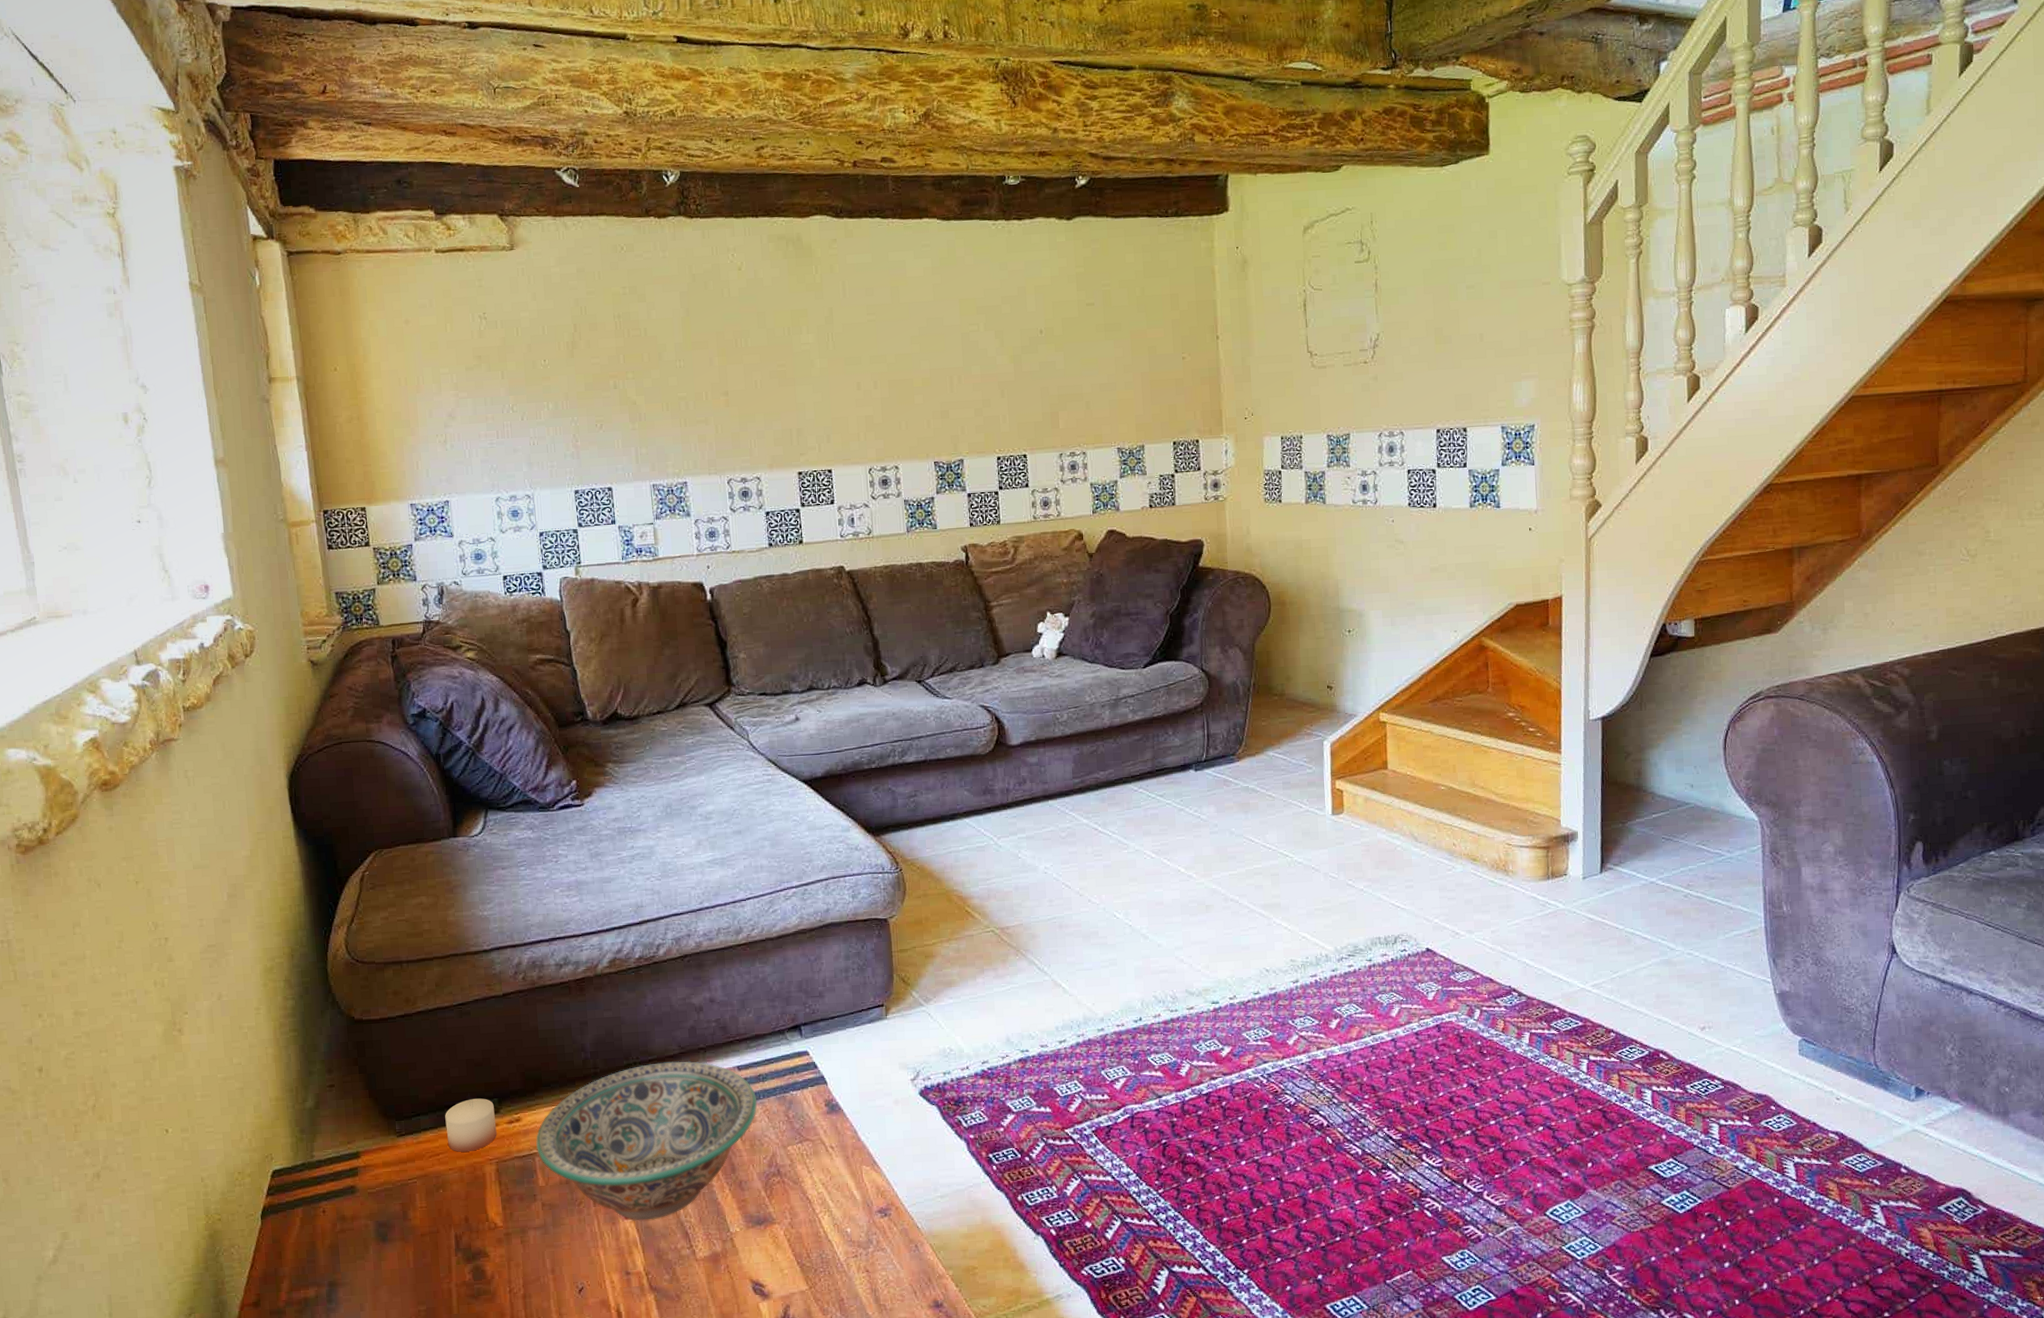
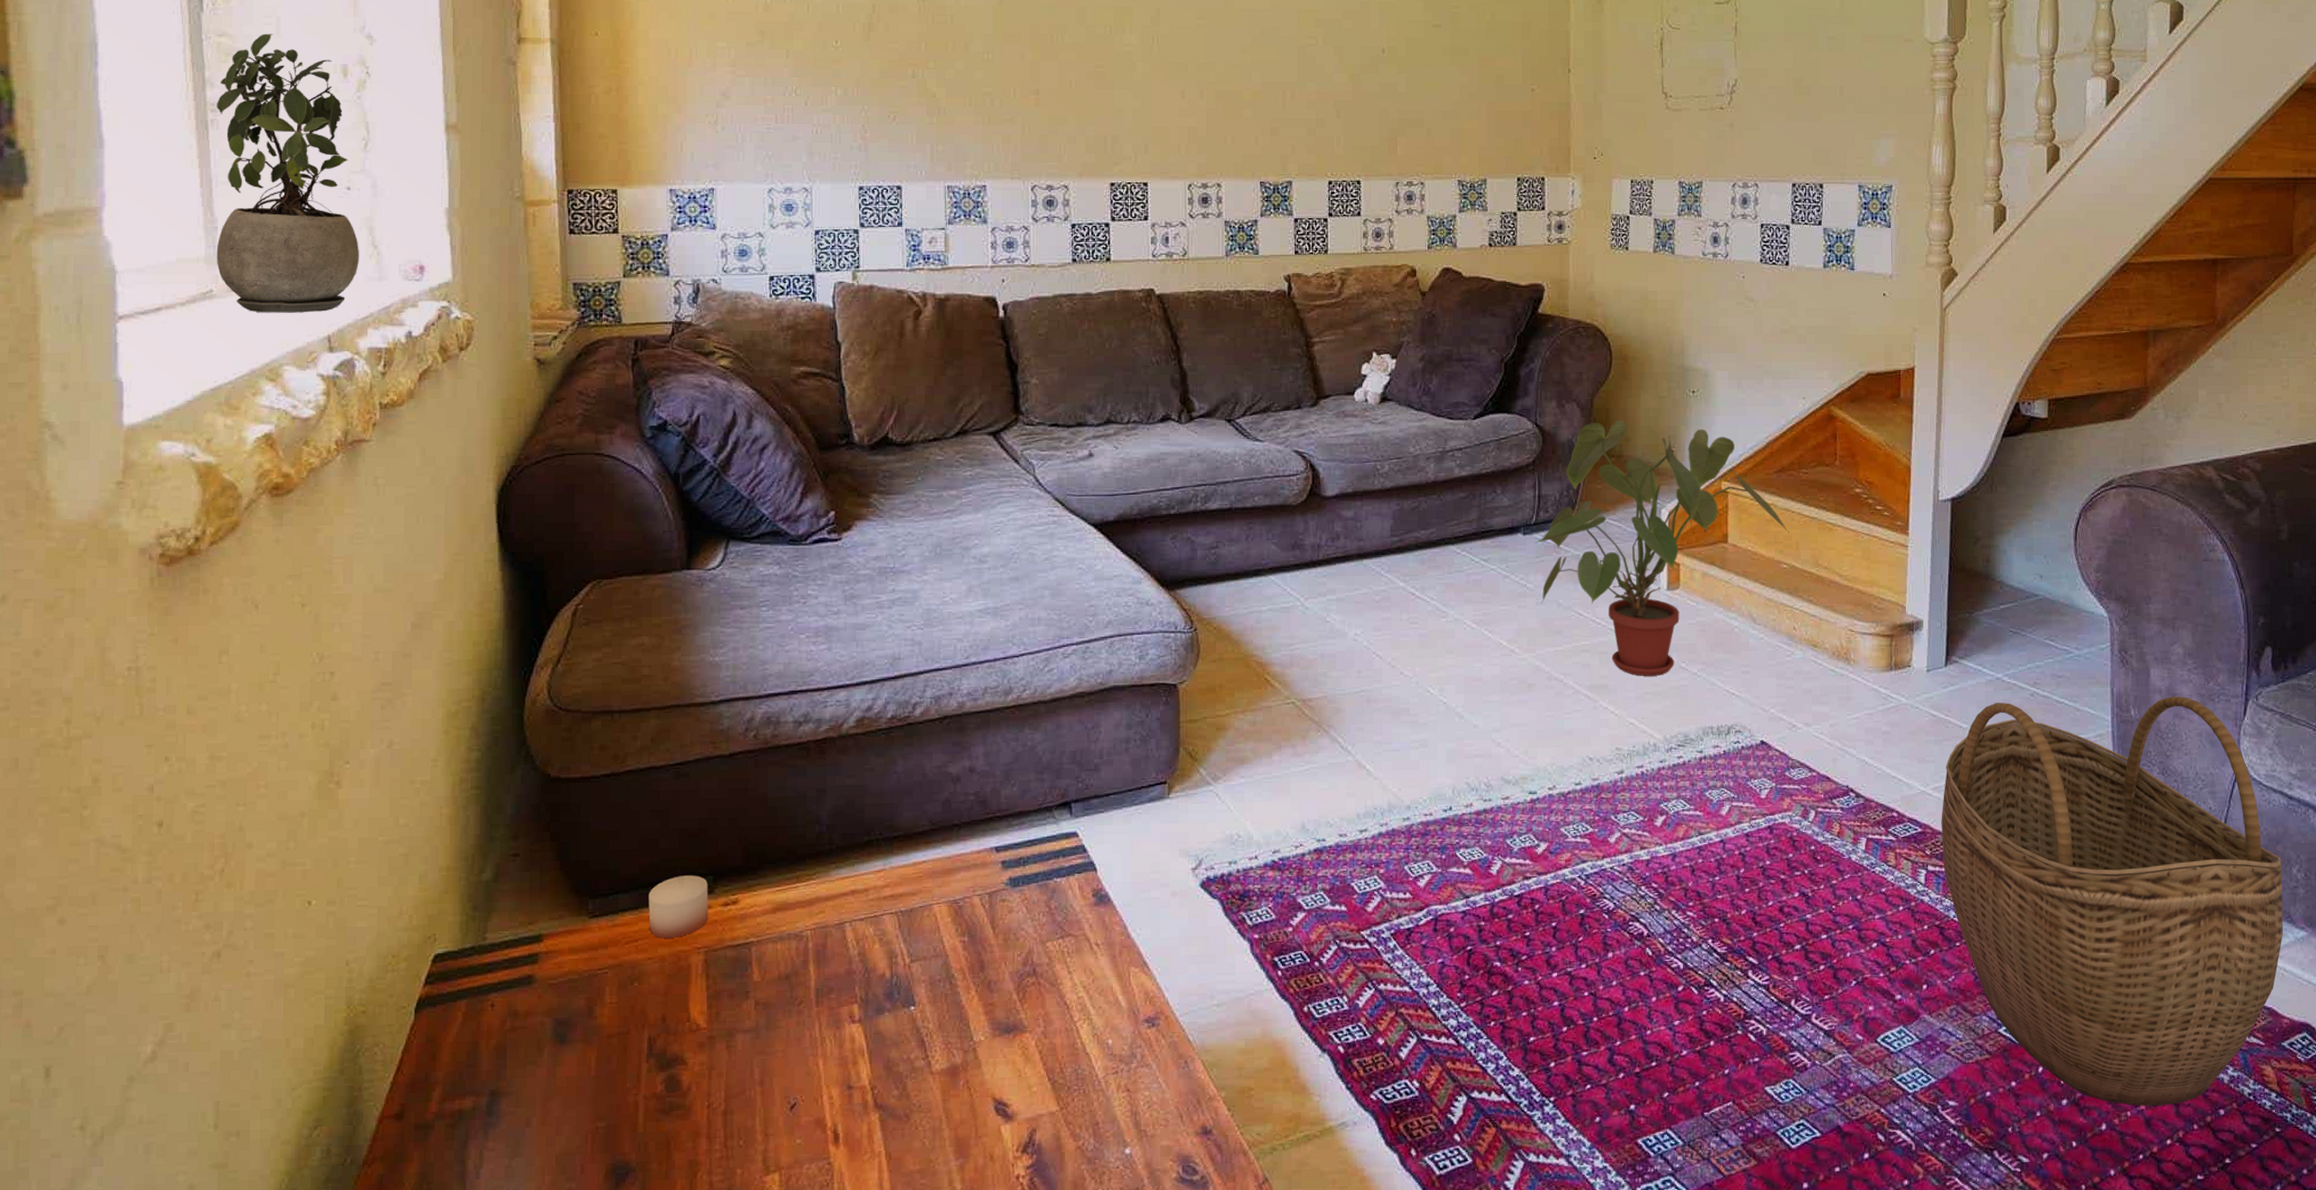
potted plant: none [22,390,154,634] -> present [216,34,359,313]
decorative bowl: present [536,1061,757,1220] -> none [754,839,1016,1025]
house plant: none [1206,661,1446,894] -> present [1535,419,1790,676]
woven basket: none [1600,891,1938,1267] -> present [1941,696,2284,1106]

